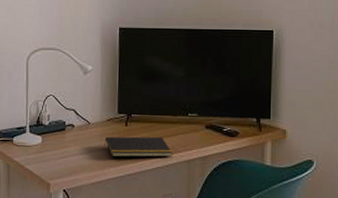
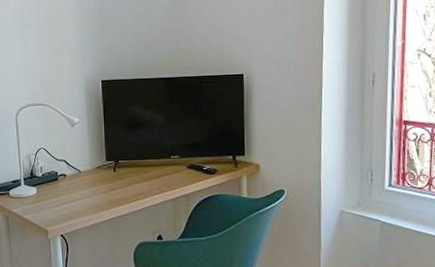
notepad: present [104,136,173,157] -> none [95,180,159,201]

